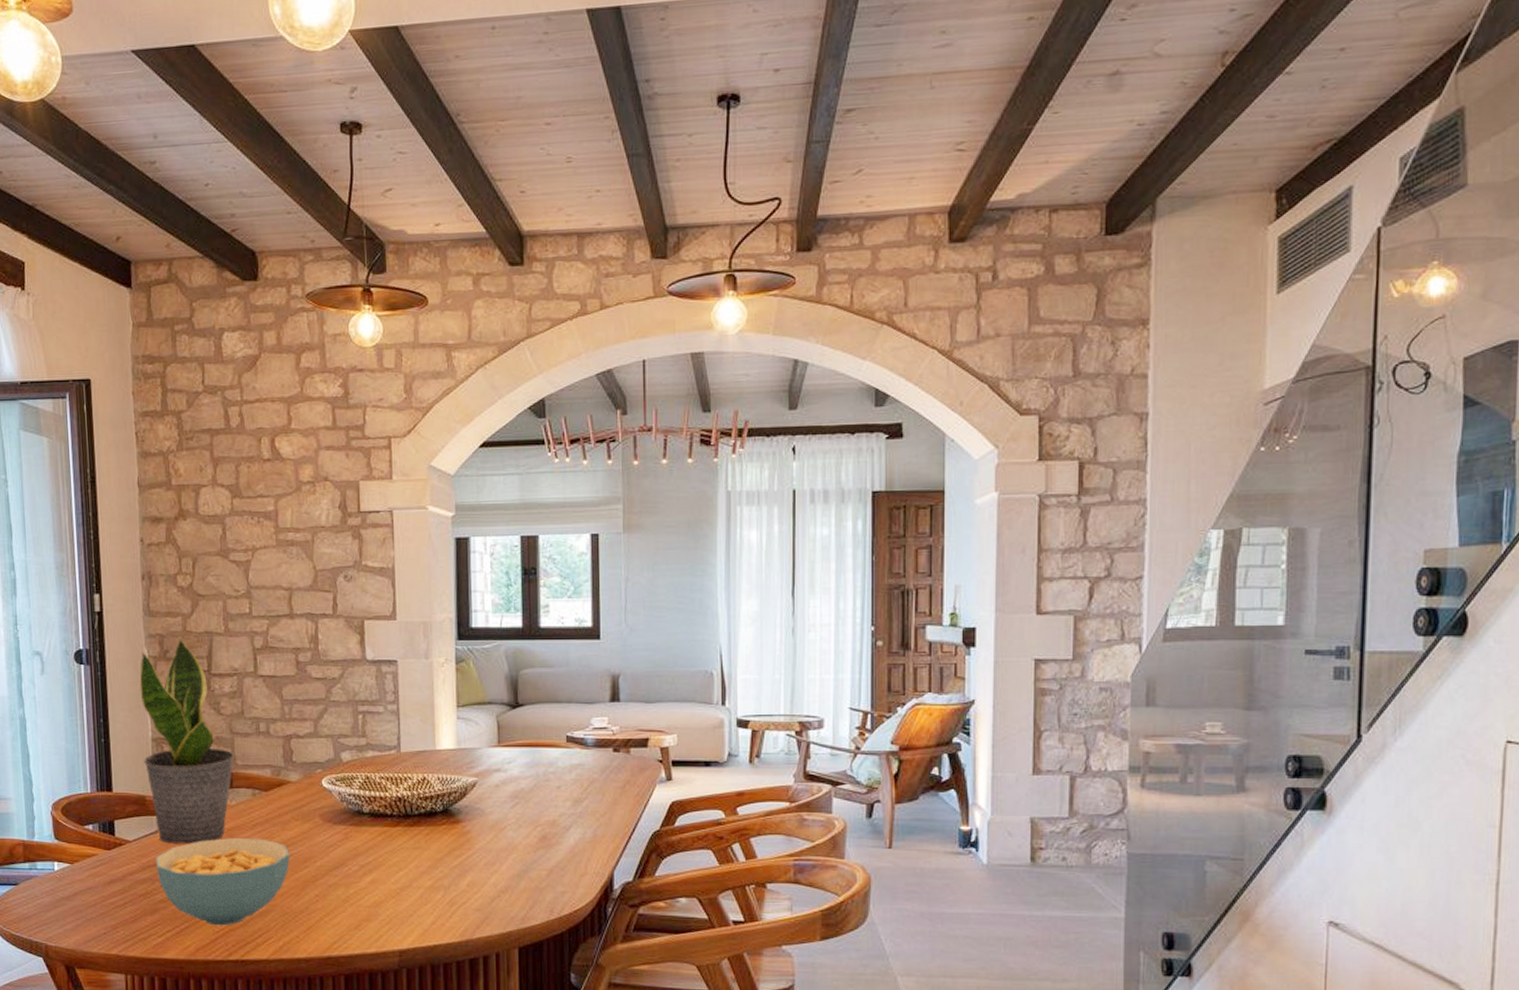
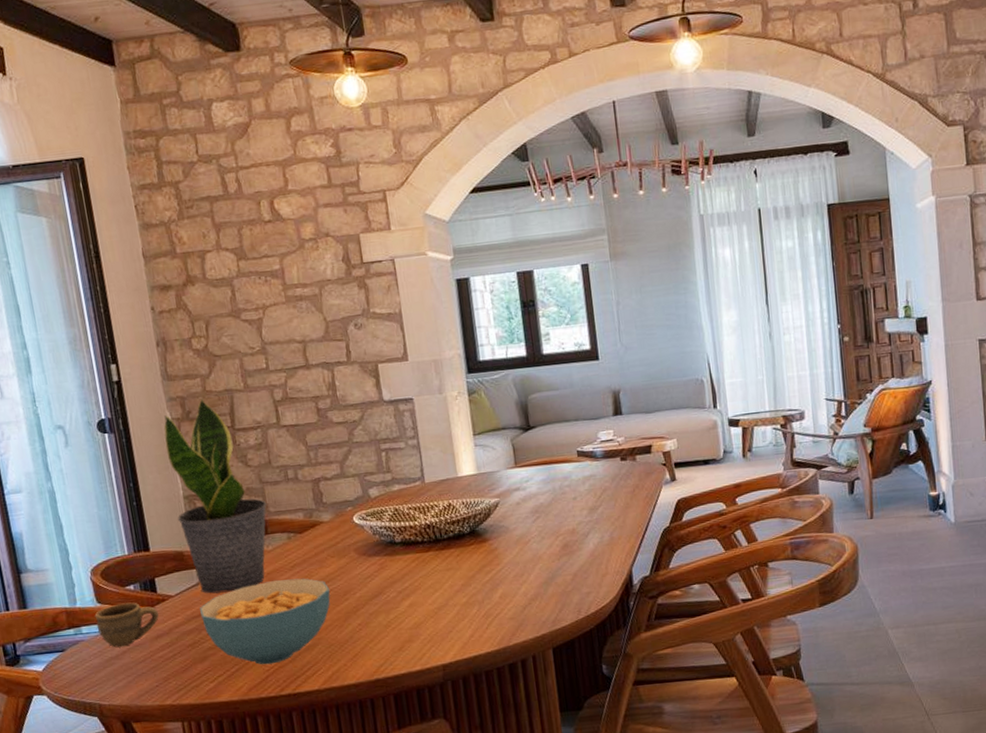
cup: none [51,842,114,888] -> present [94,602,159,648]

